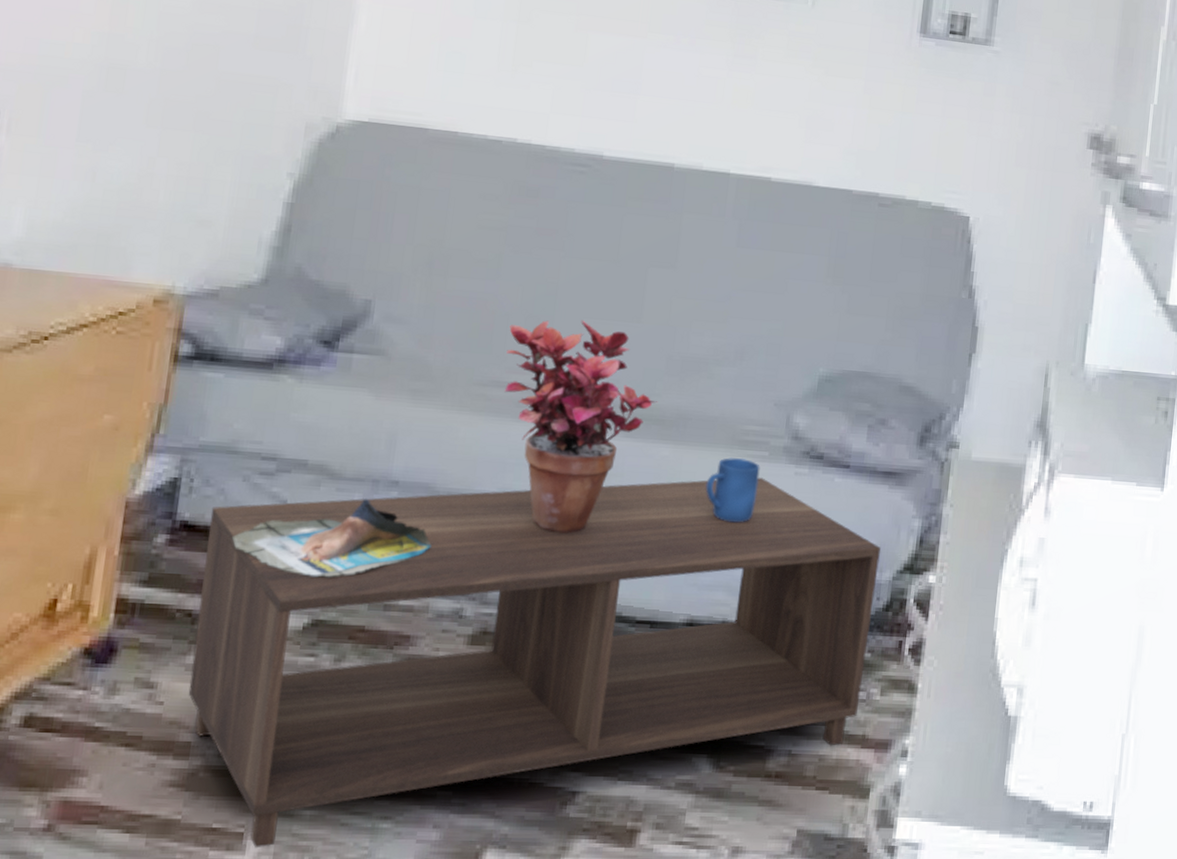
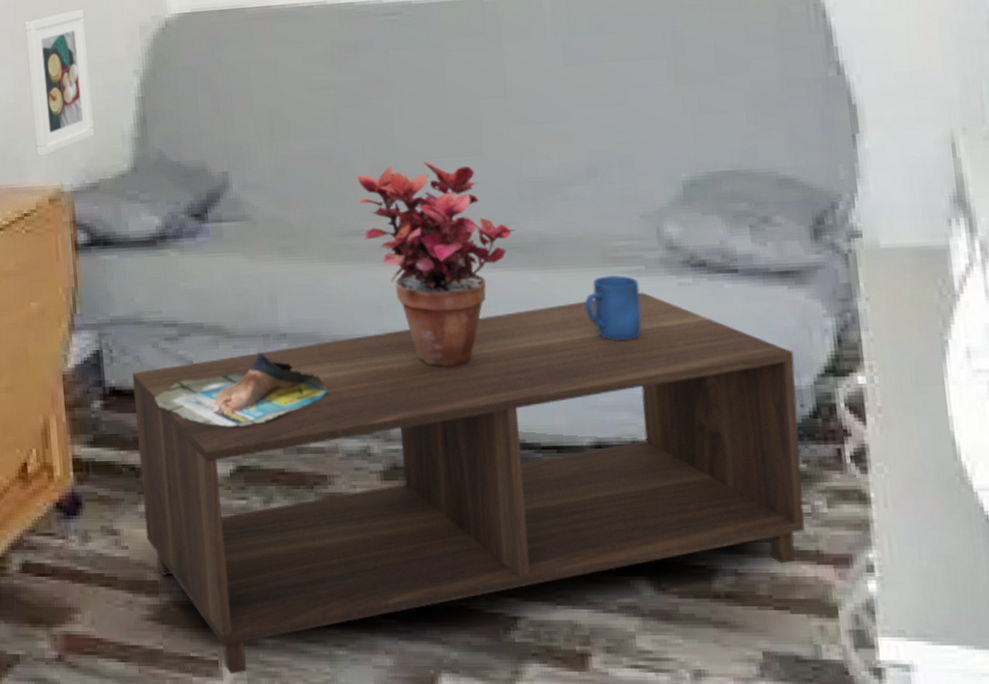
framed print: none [149,92,244,250] -> present [25,9,94,156]

